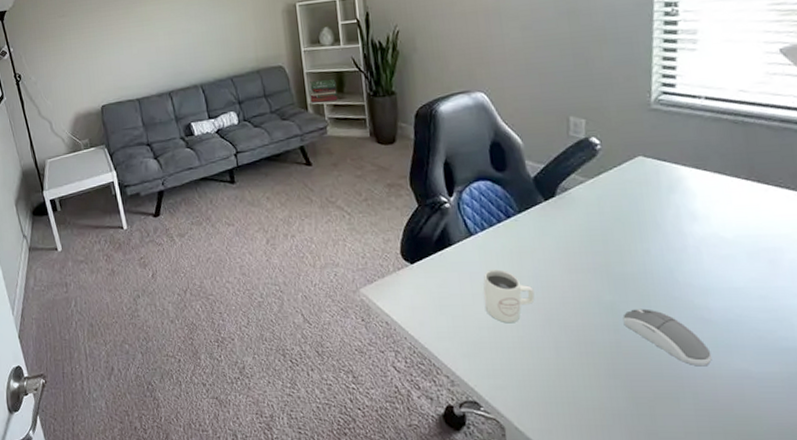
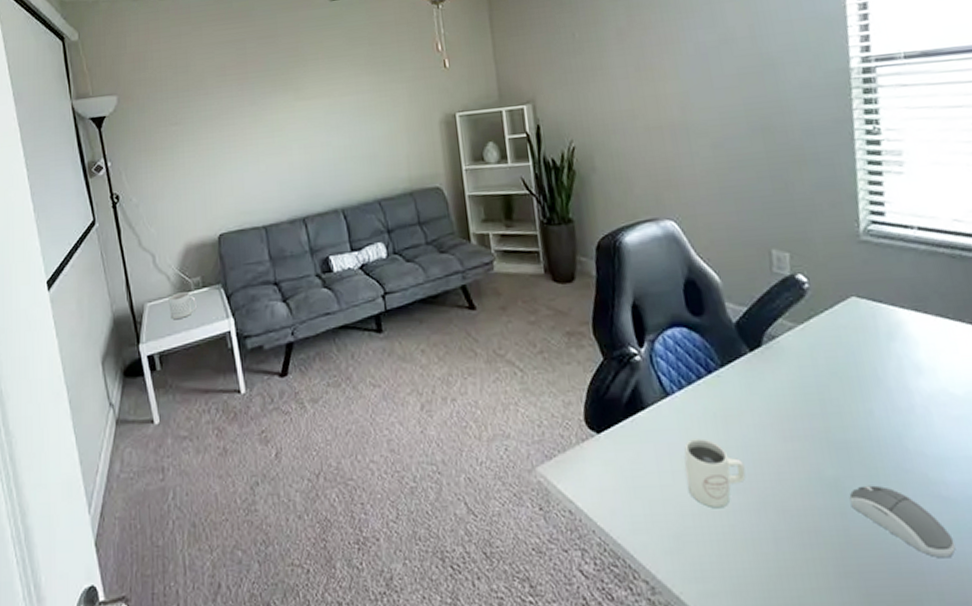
mug: none [64,150,87,173] -> present [168,291,198,320]
books: present [310,78,338,103] -> none [472,203,506,232]

